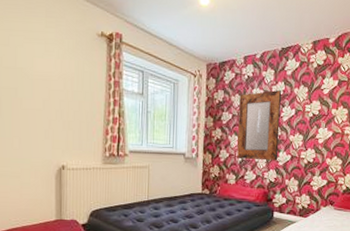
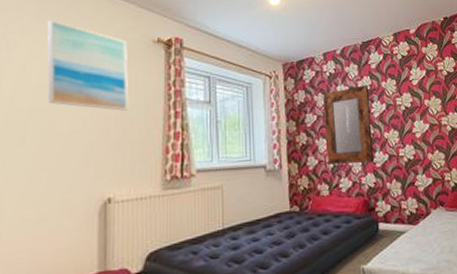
wall art: none [13,10,78,95] -> present [47,20,129,111]

